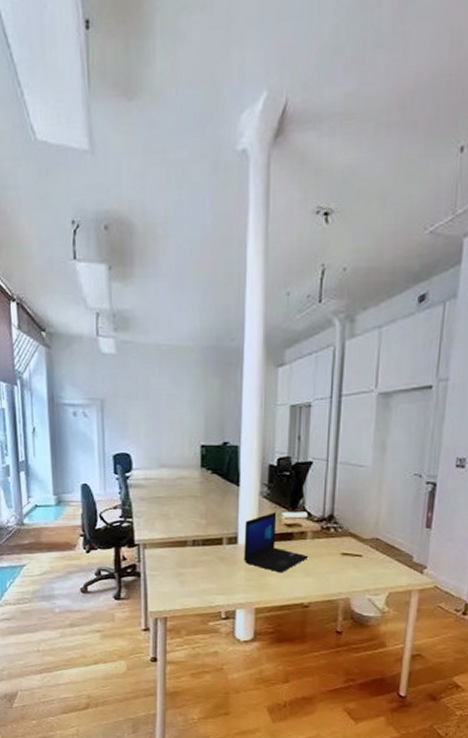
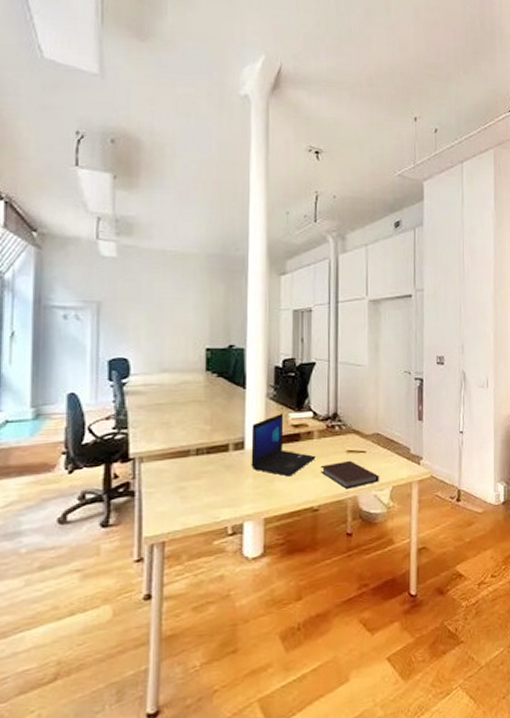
notebook: none [313,563,375,590] -> present [321,460,379,489]

